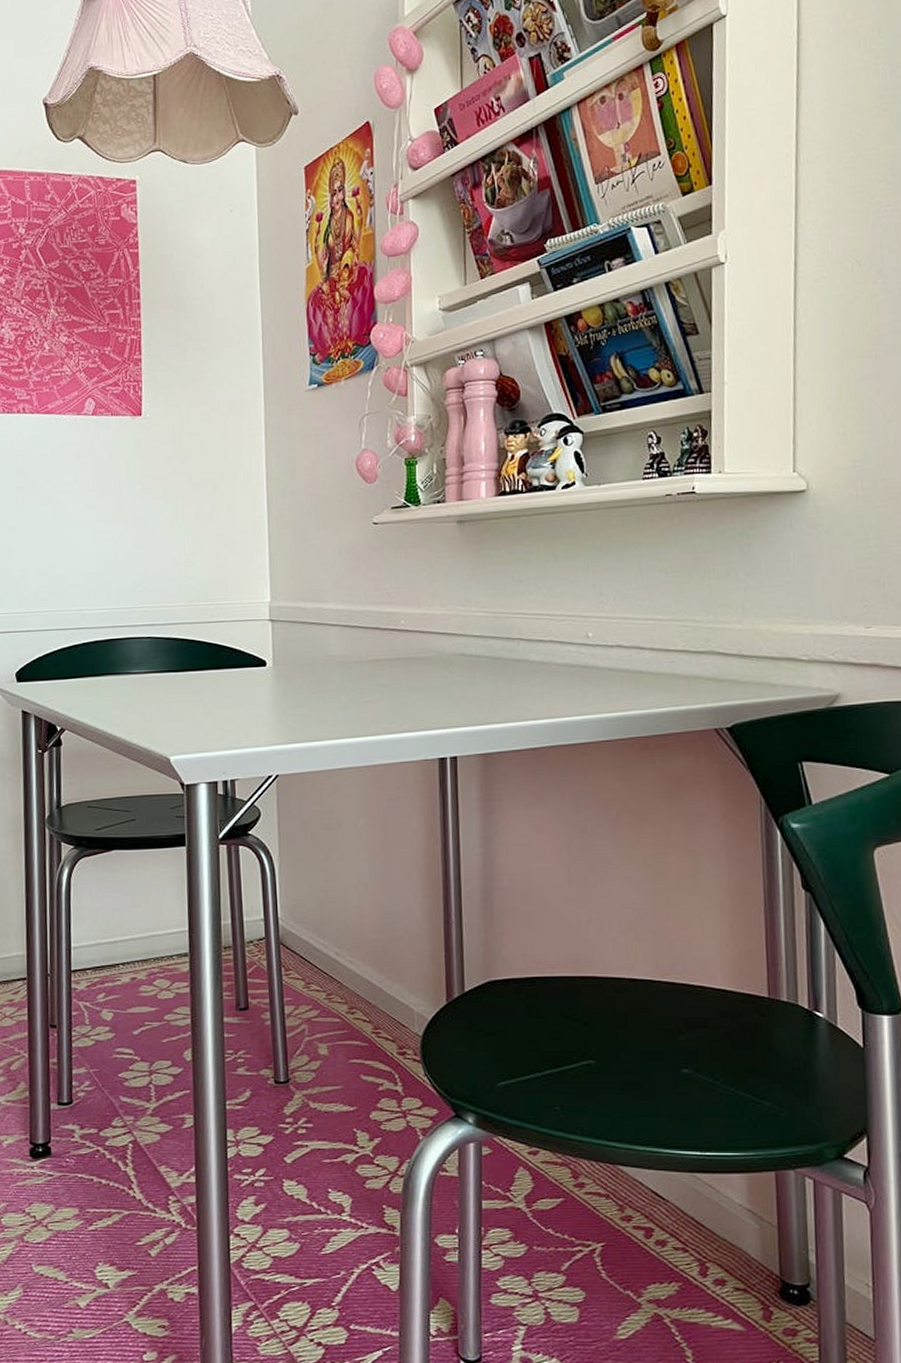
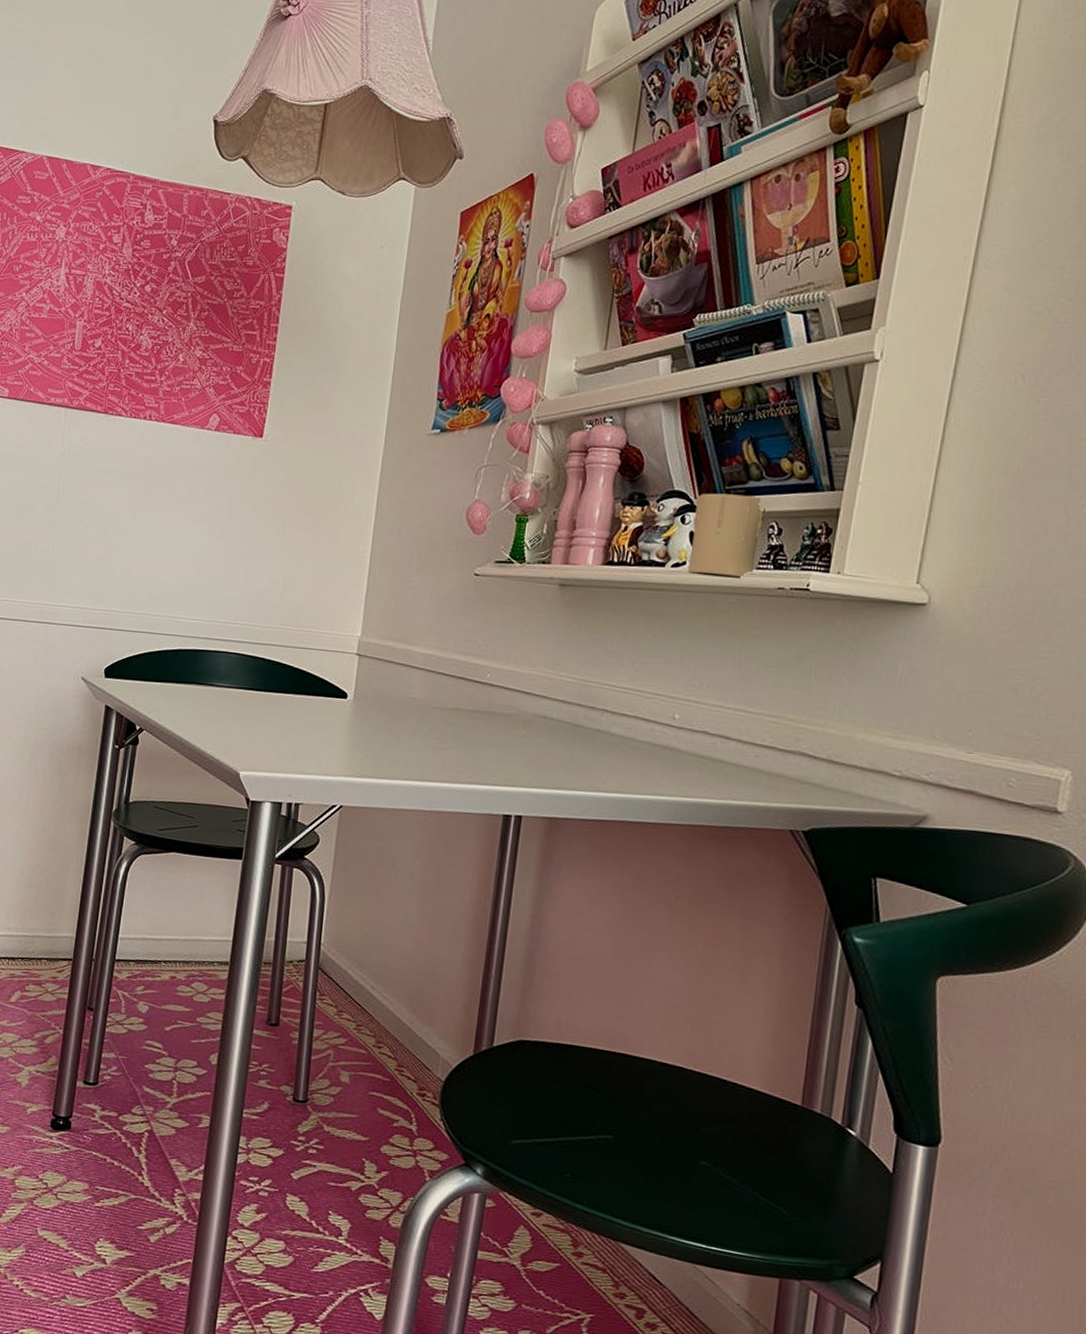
candle: none [575,408,641,494] -> present [688,493,763,580]

